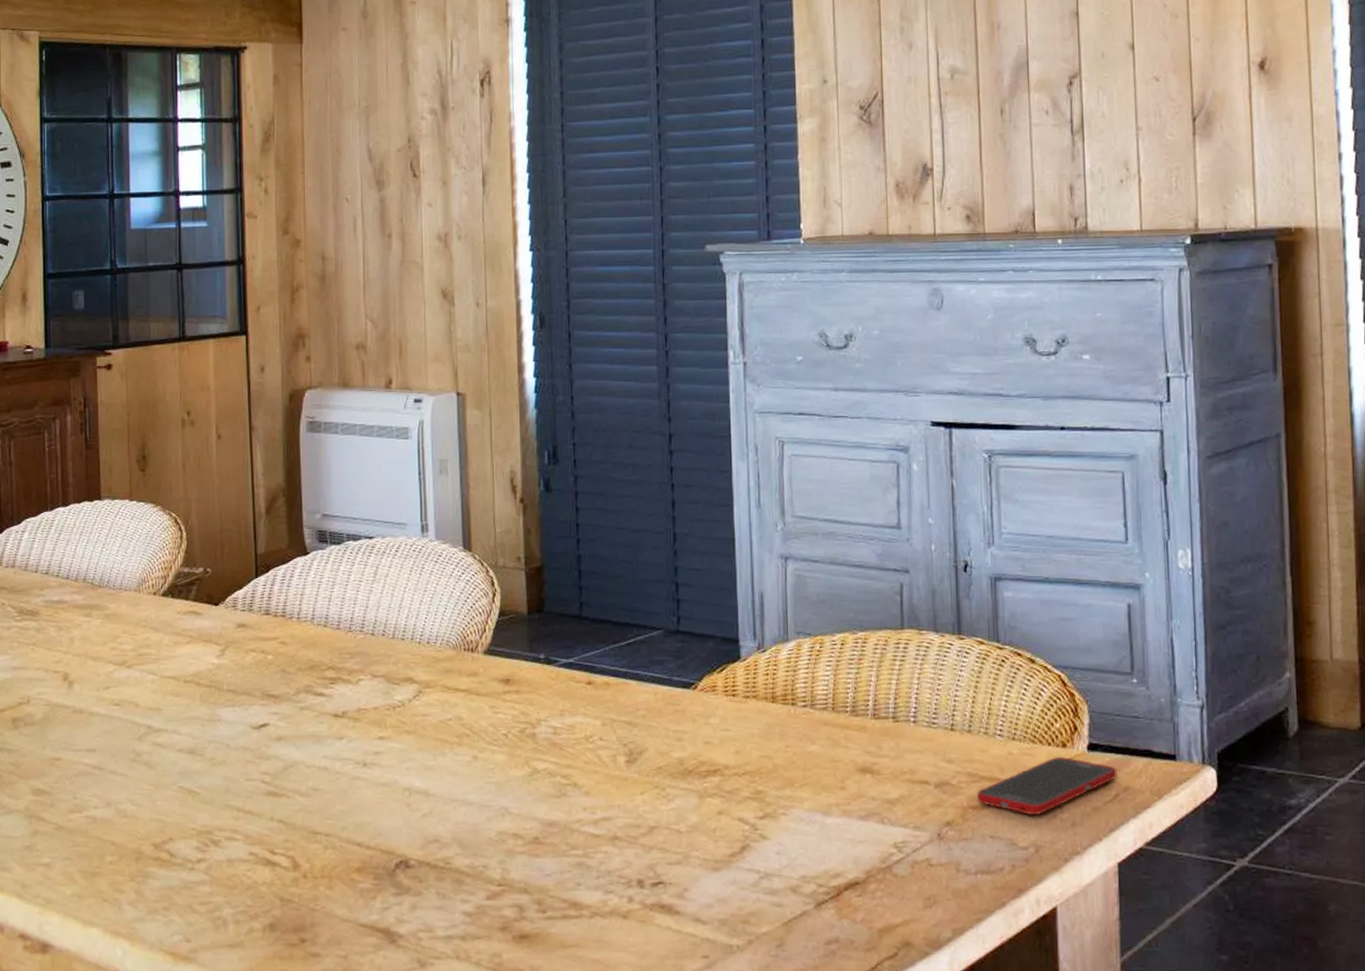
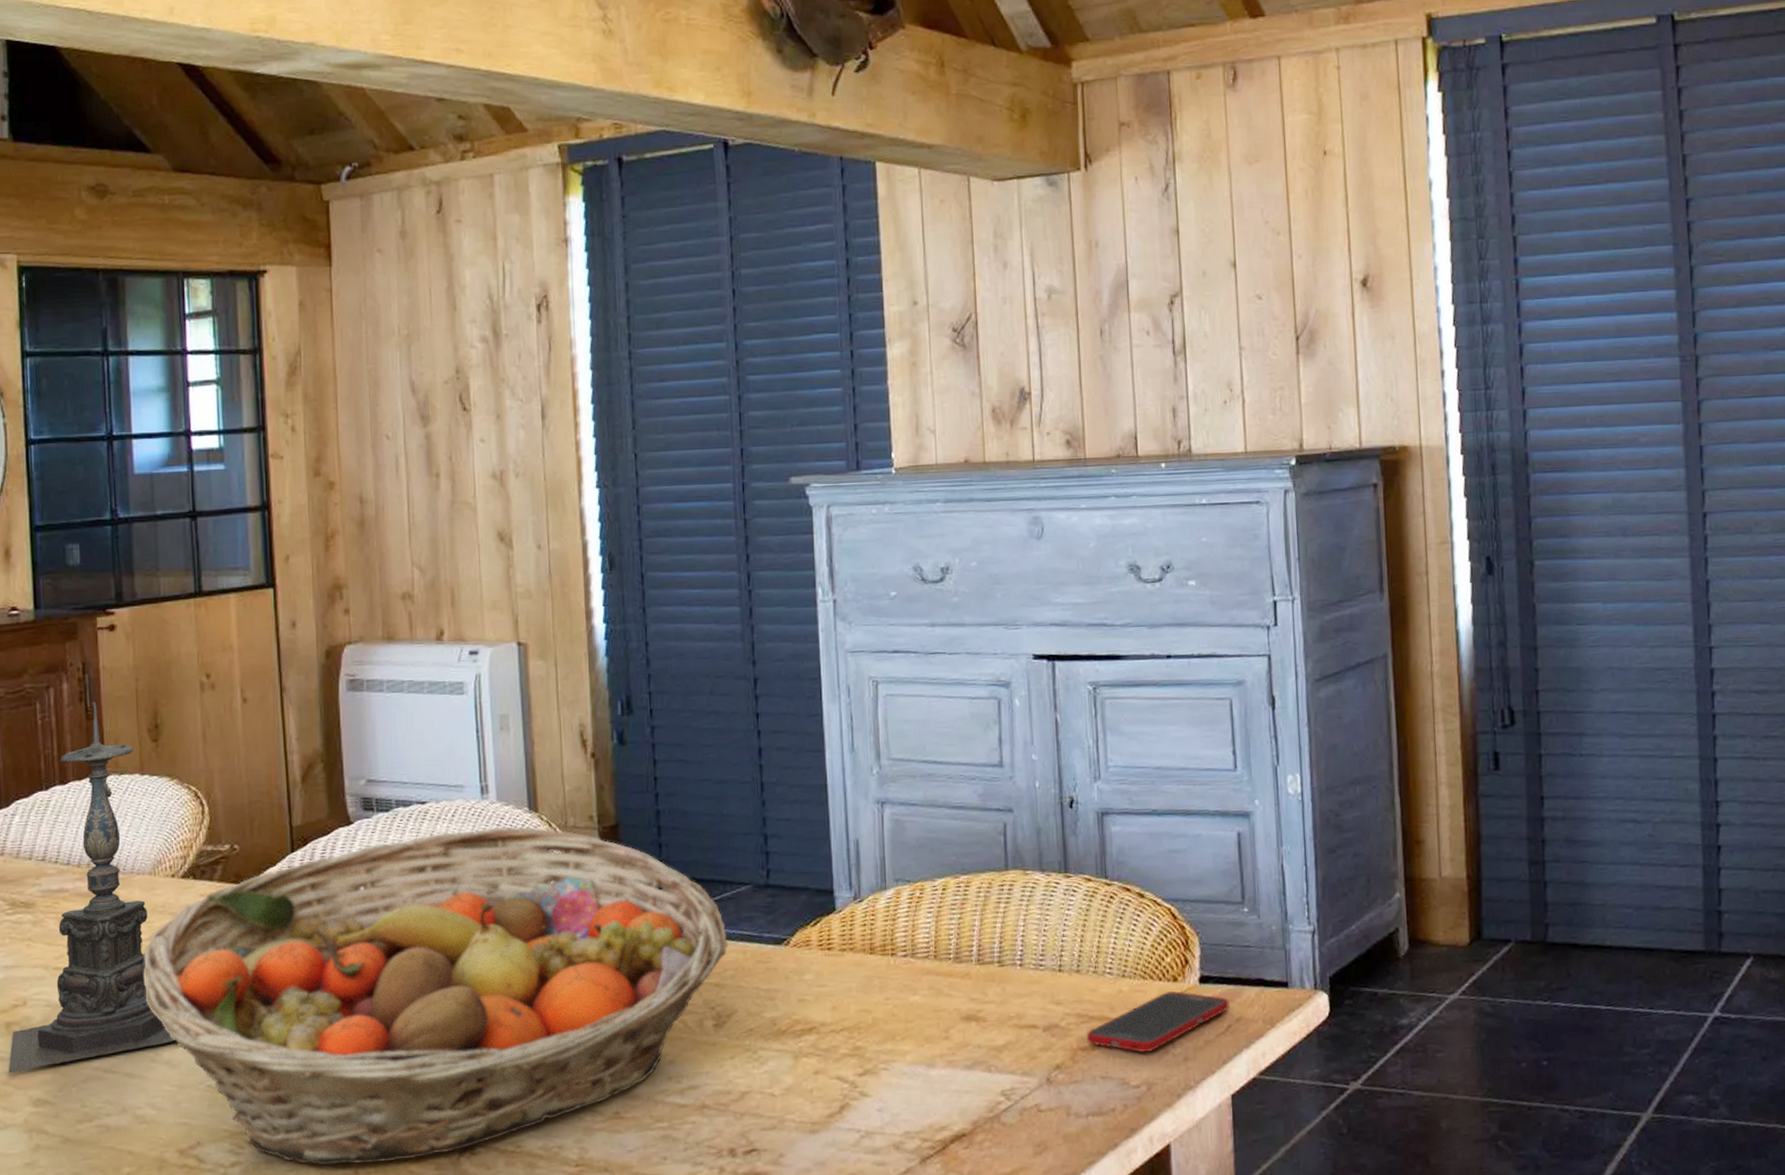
candle holder: none [13,433,154,764] -> present [8,702,176,1074]
fruit basket: none [127,563,640,869] -> present [143,826,728,1166]

